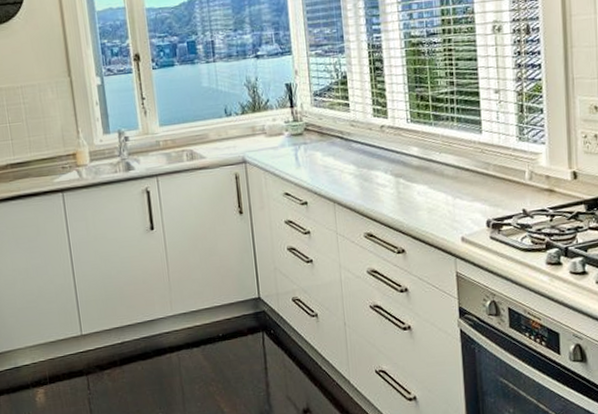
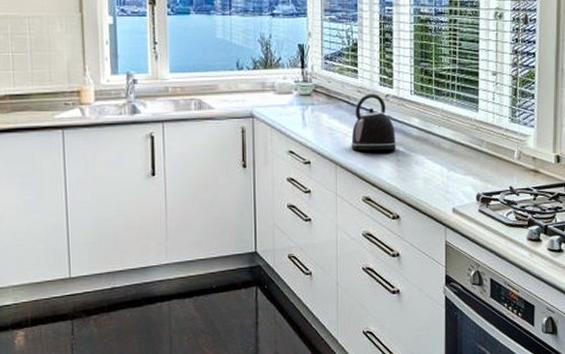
kettle: none [347,126,396,187] -> present [350,94,396,150]

